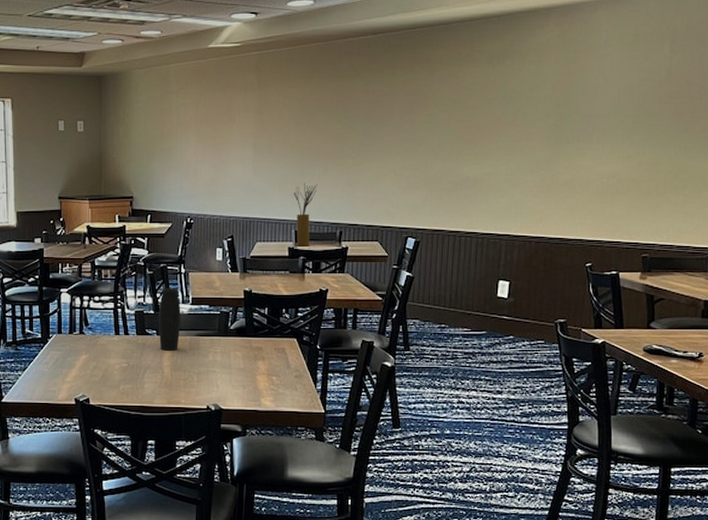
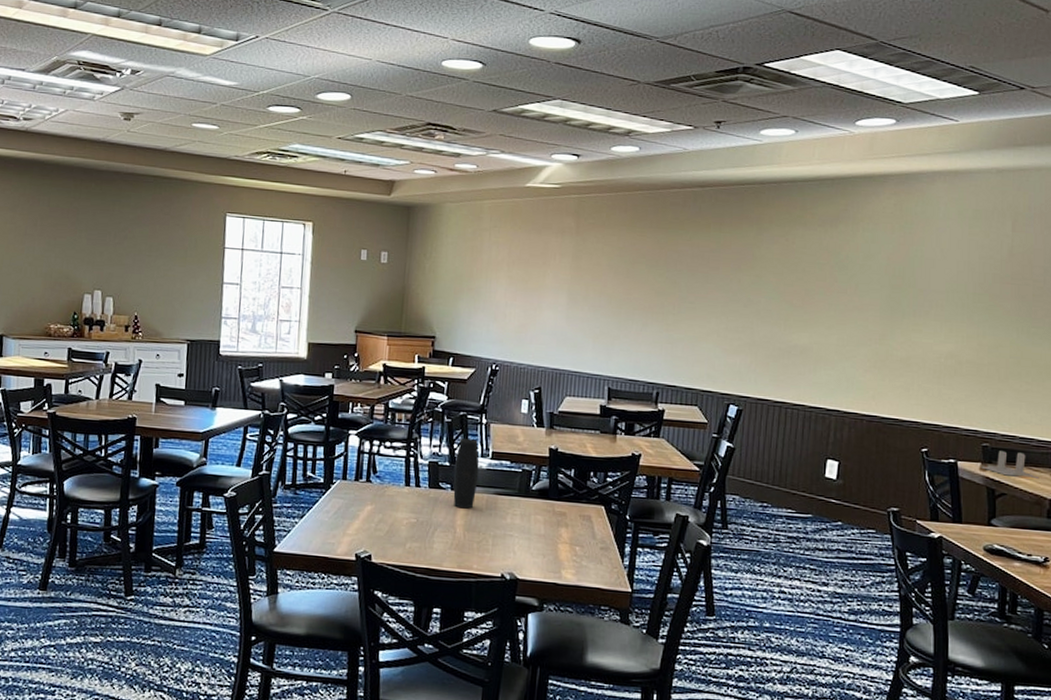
vase: present [294,183,318,249] -> none [609,337,635,408]
napkin holder: none [641,260,695,283] -> present [981,451,1039,480]

